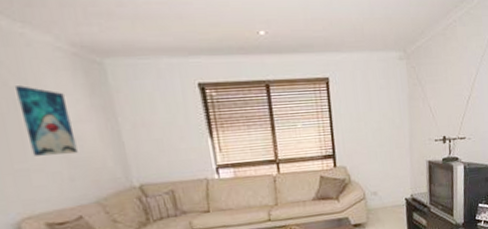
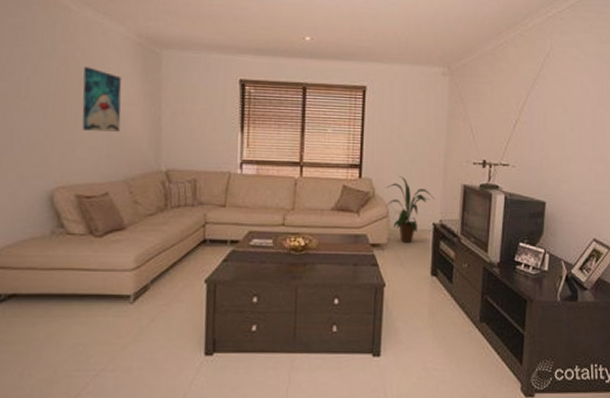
house plant: none [359,159,404,220] -> present [385,175,435,244]

